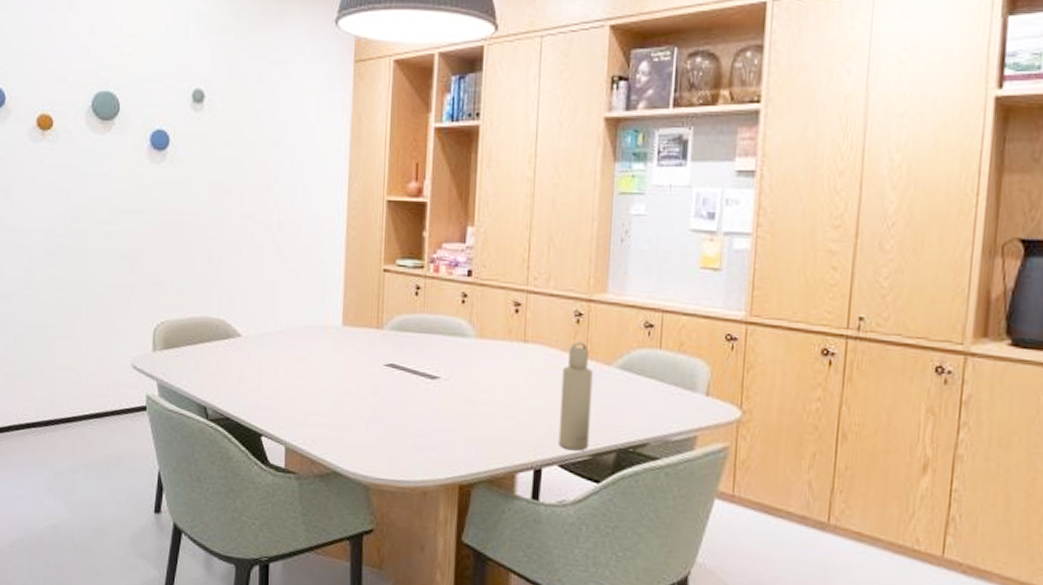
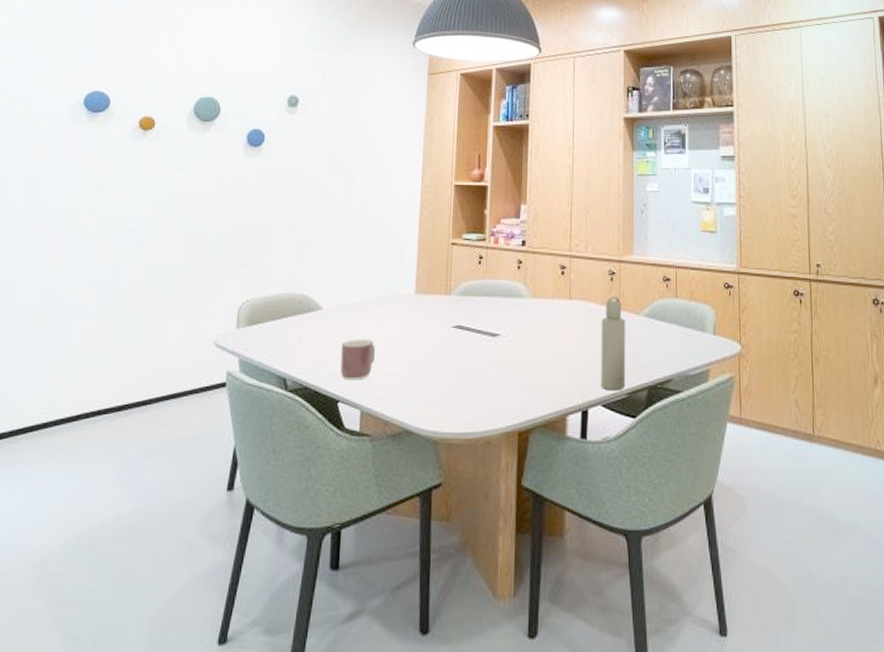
mug: none [262,370,299,415] -> present [340,338,375,380]

